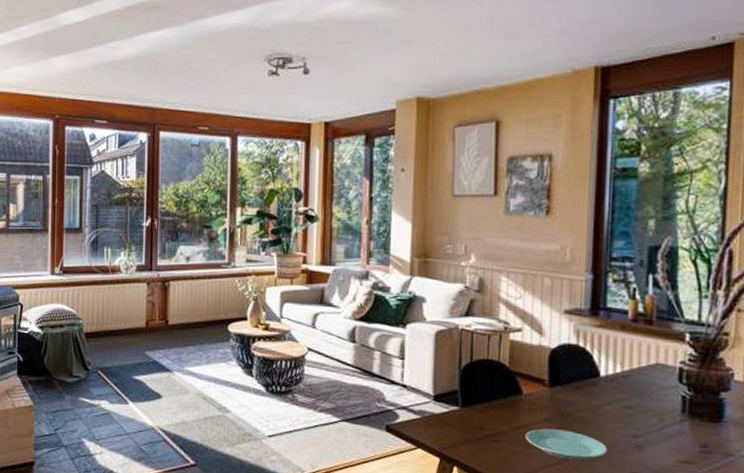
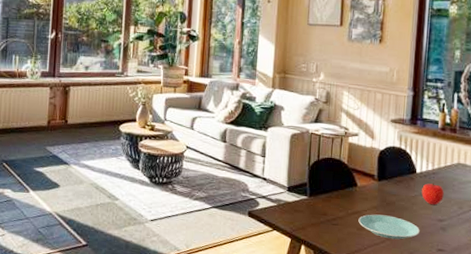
fruit: none [608,389,638,418] -> present [421,183,444,206]

